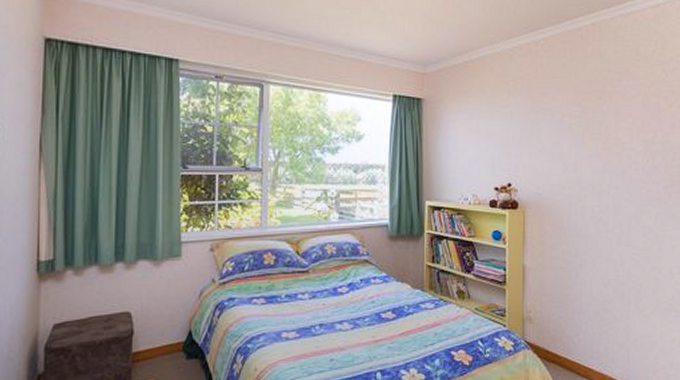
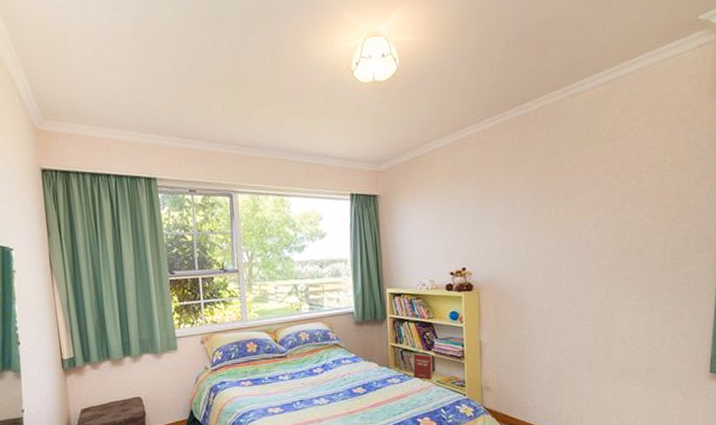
books: none [450,270,475,307] -> present [413,349,436,380]

